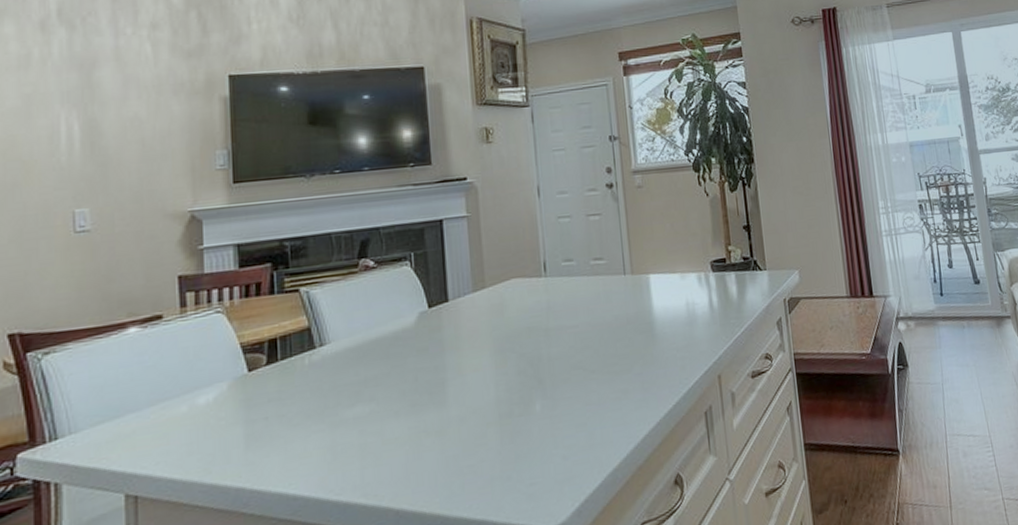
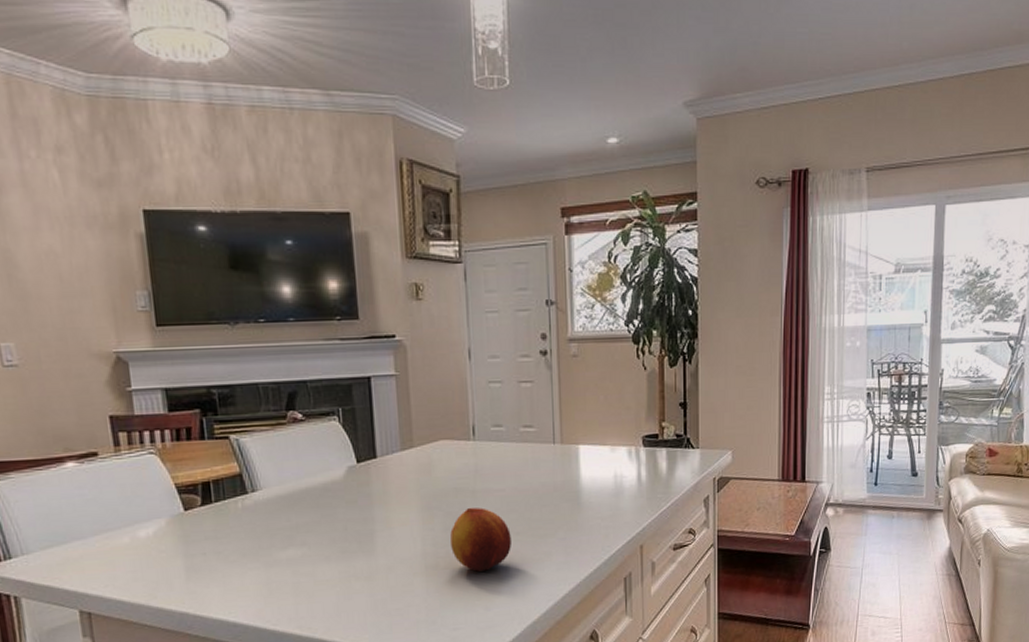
fruit: none [524,346,587,417] -> present [450,507,511,572]

